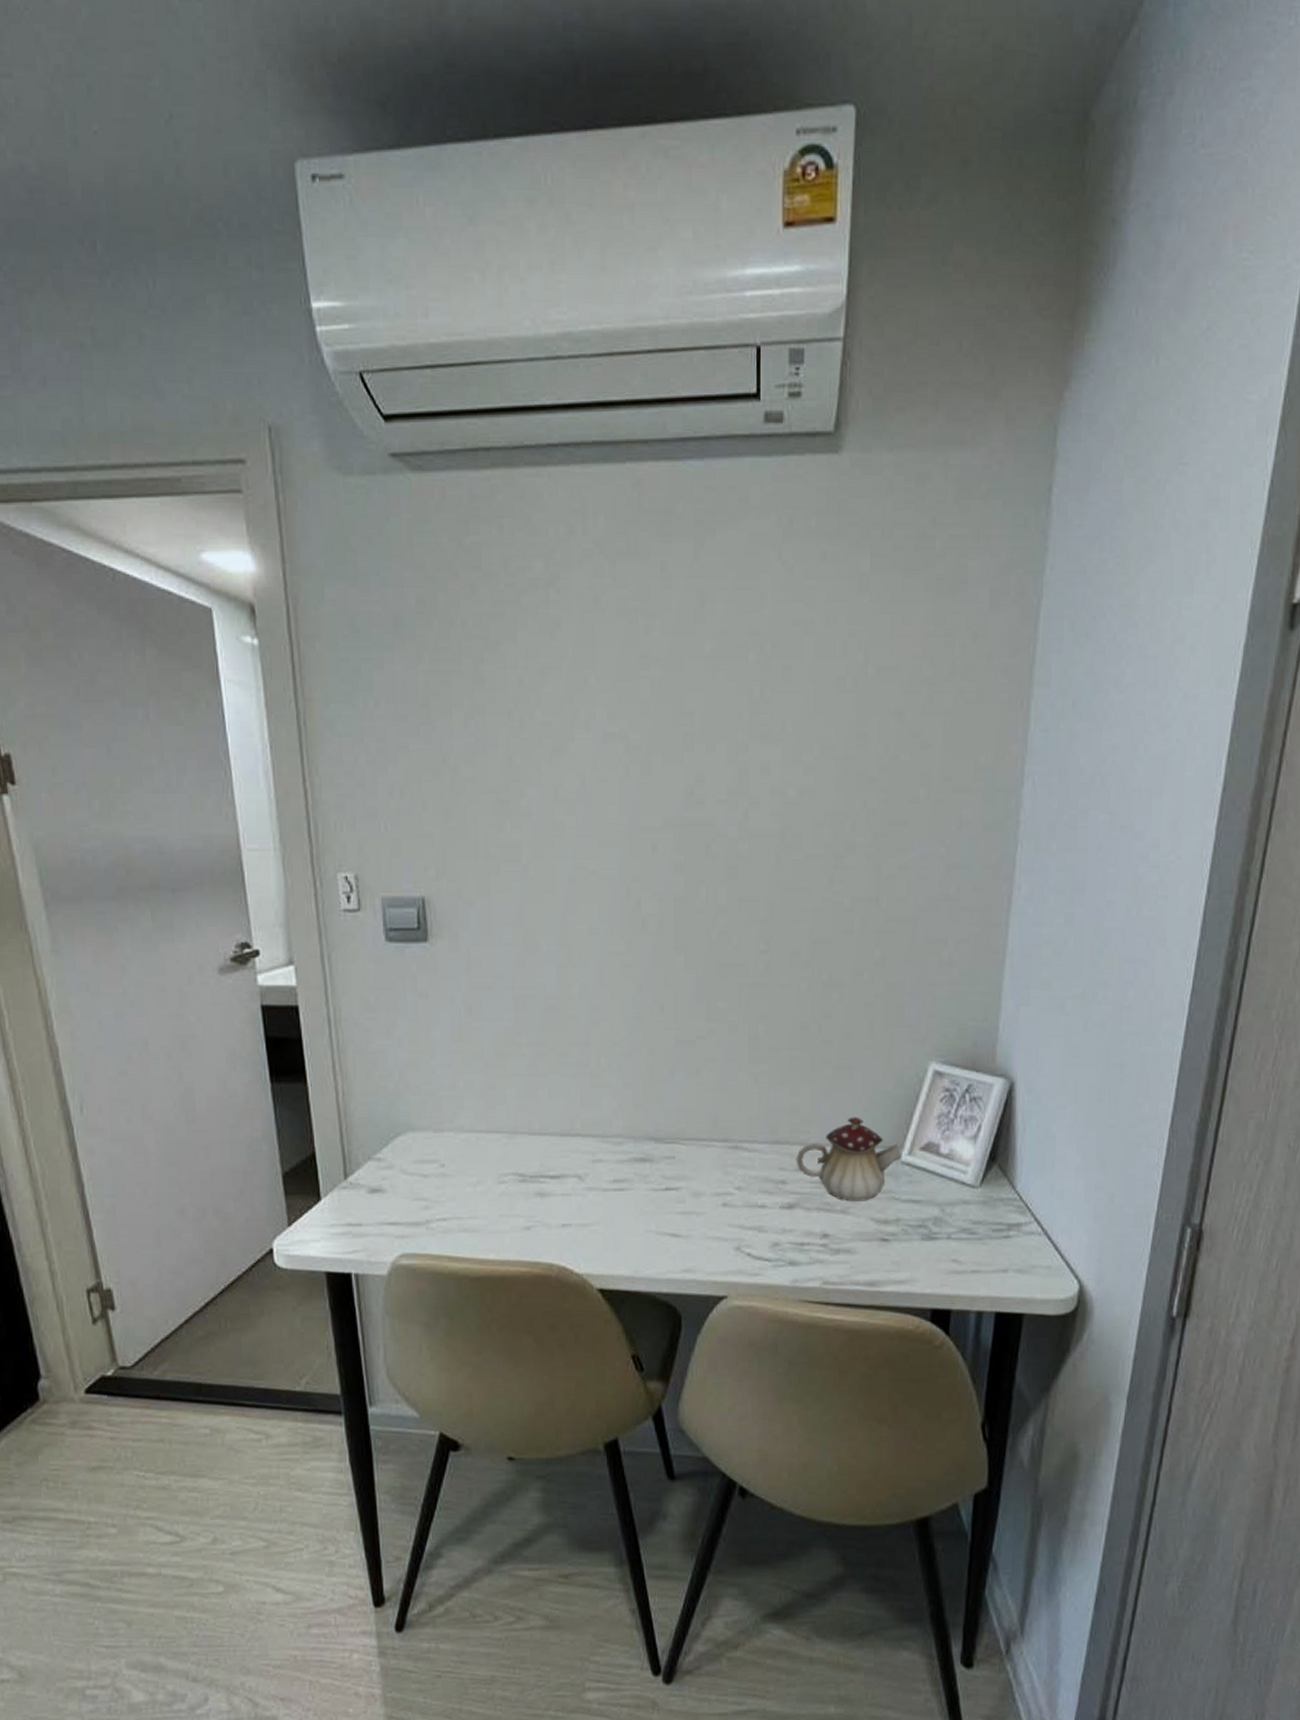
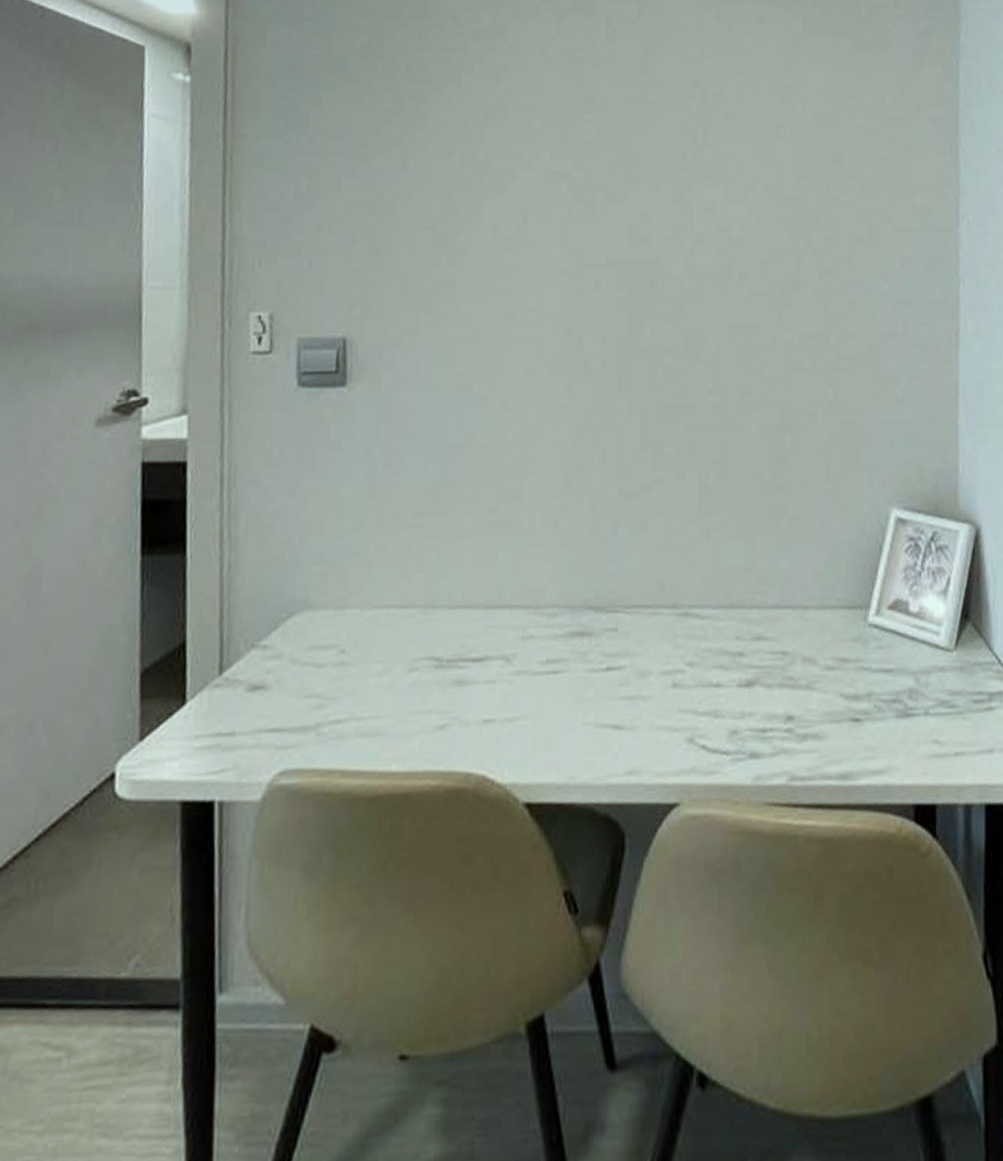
teapot: present [796,1117,901,1202] -> none [754,573,868,675]

